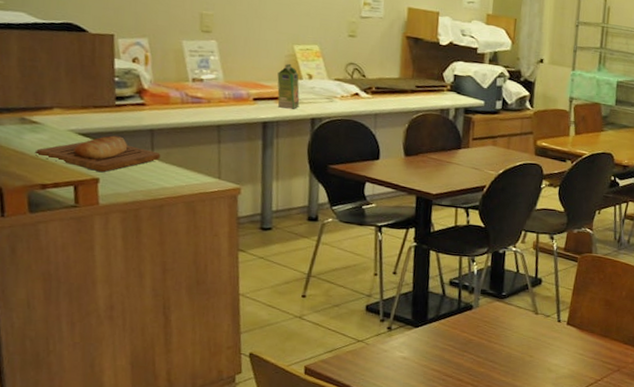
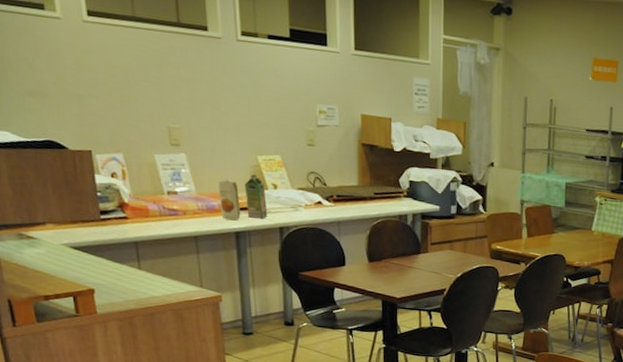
bread loaf: present [34,135,161,172] -> none [34,248,147,283]
juice carton: none [248,67,271,110] -> present [218,179,241,221]

